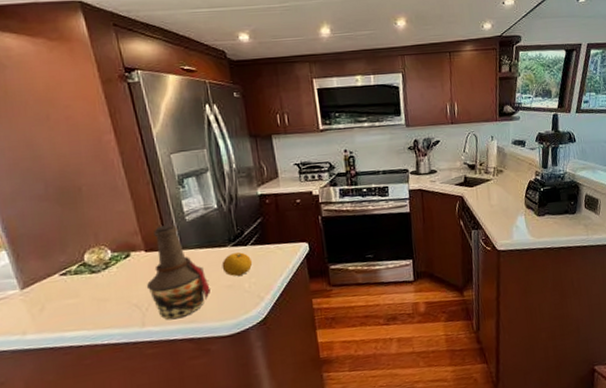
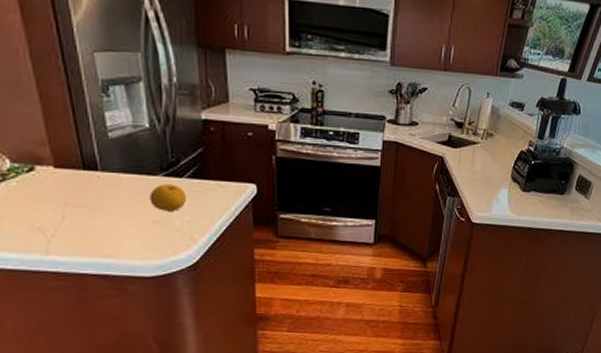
bottle: present [146,224,211,320] -> none [53,139,133,251]

